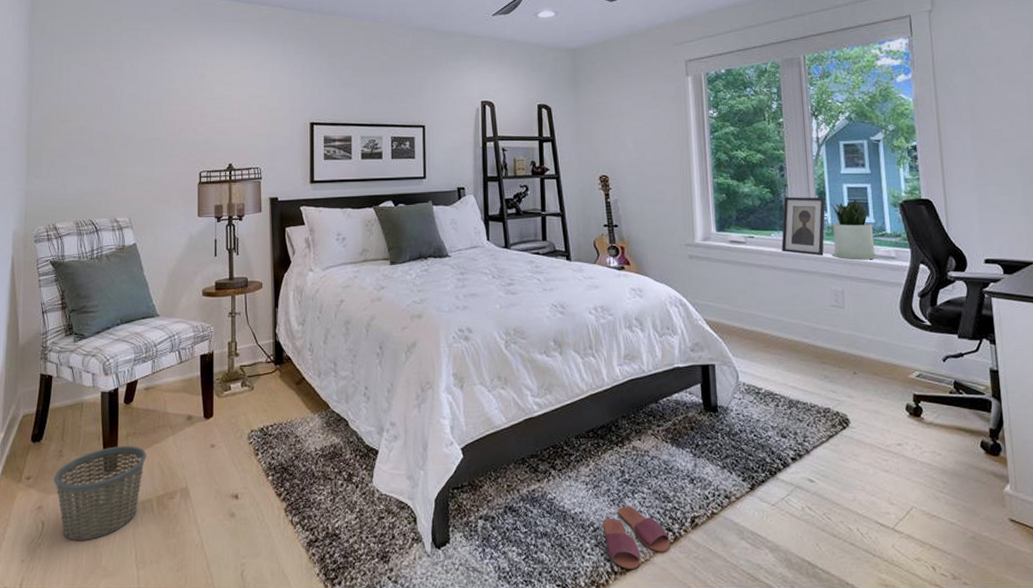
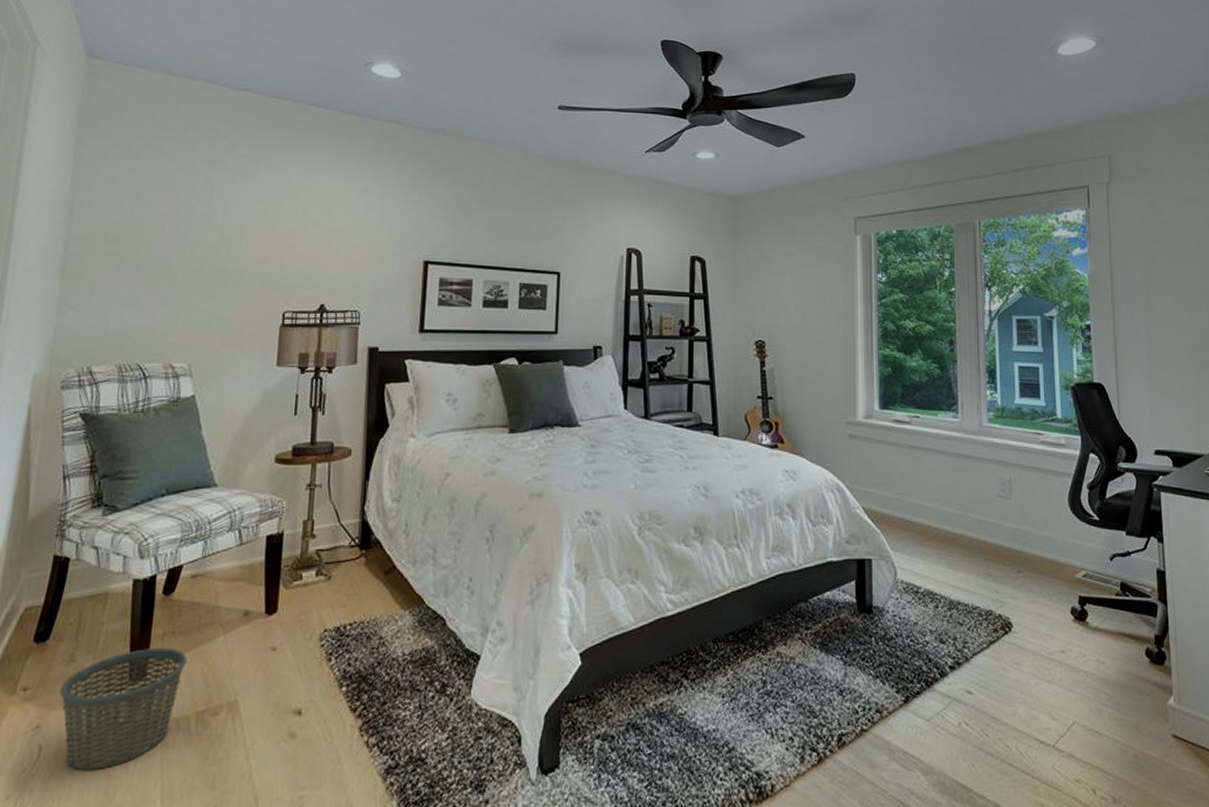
slippers: present [602,506,670,570] -> none [739,722,813,798]
picture frame: present [781,196,826,256] -> none [948,373,996,441]
planter: present [829,198,879,260] -> none [999,378,1049,447]

